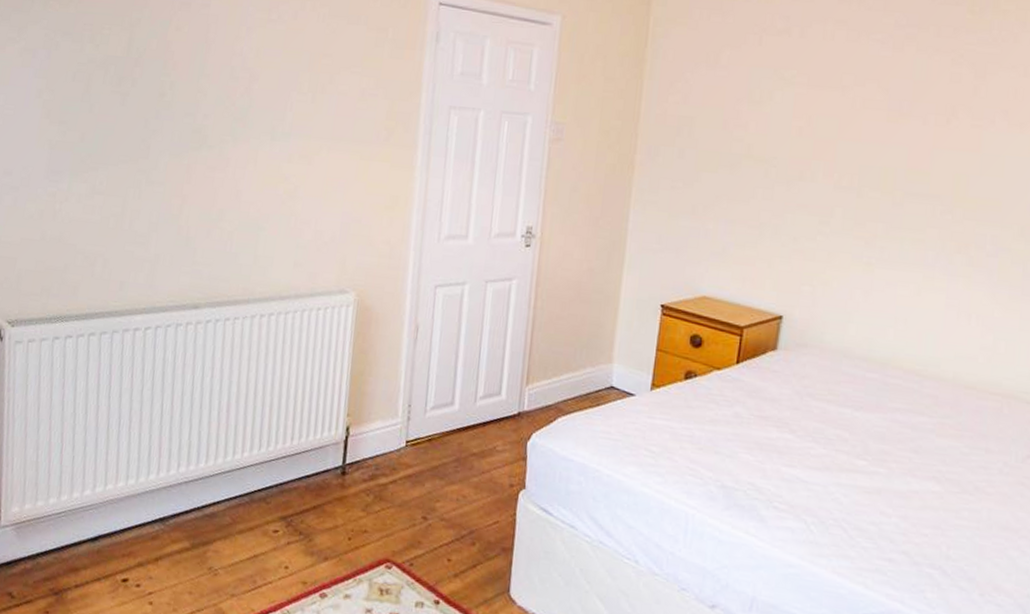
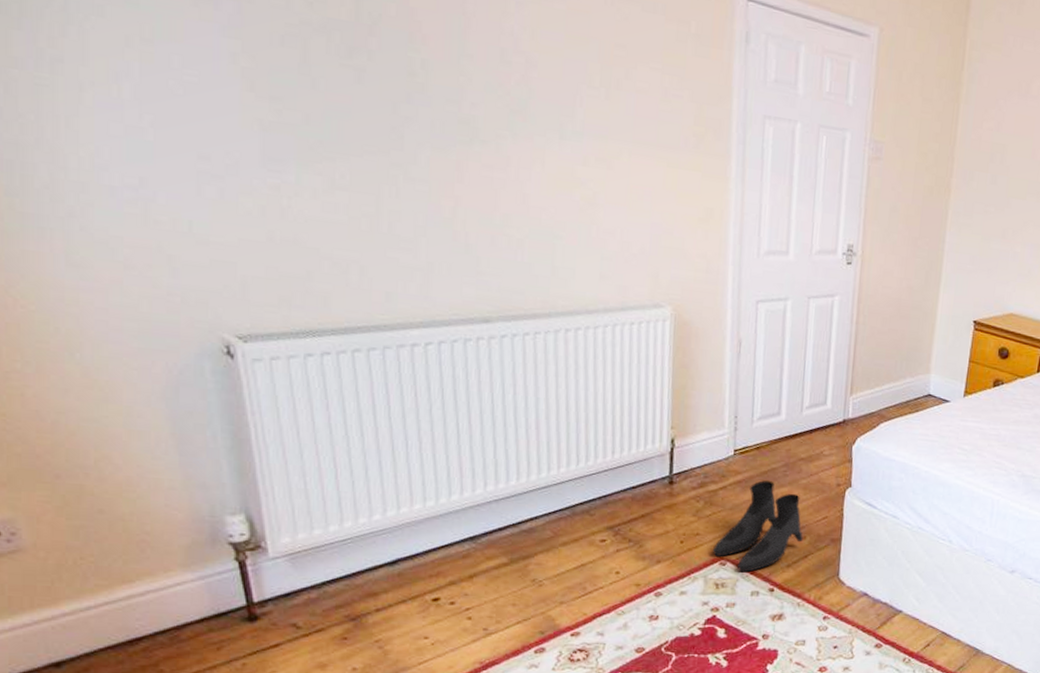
boots: none [378,476,473,579] -> present [712,480,803,573]

